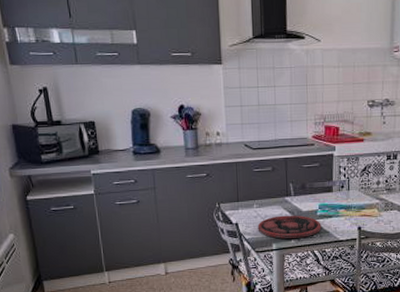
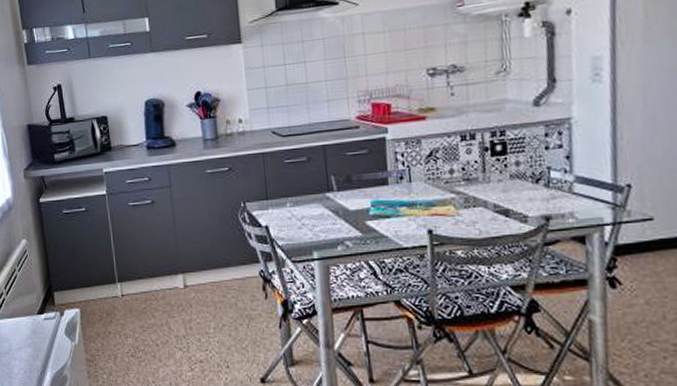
plate: present [257,215,322,239] -> none [292,215,377,245]

